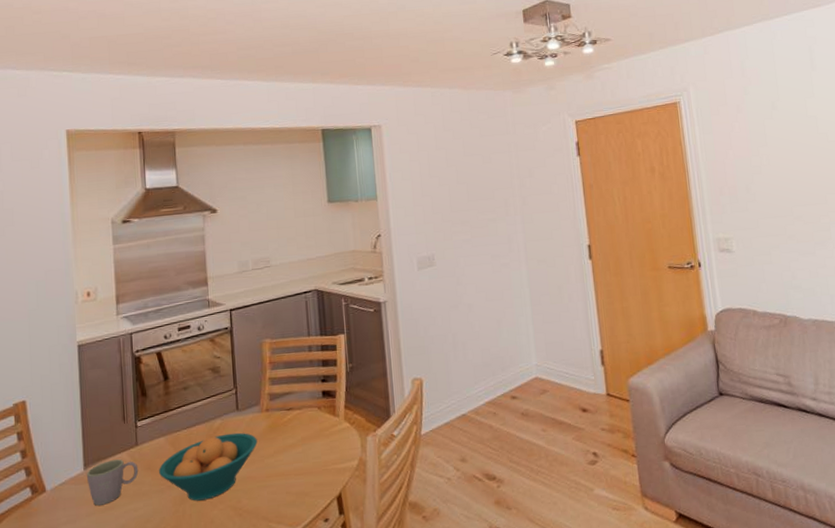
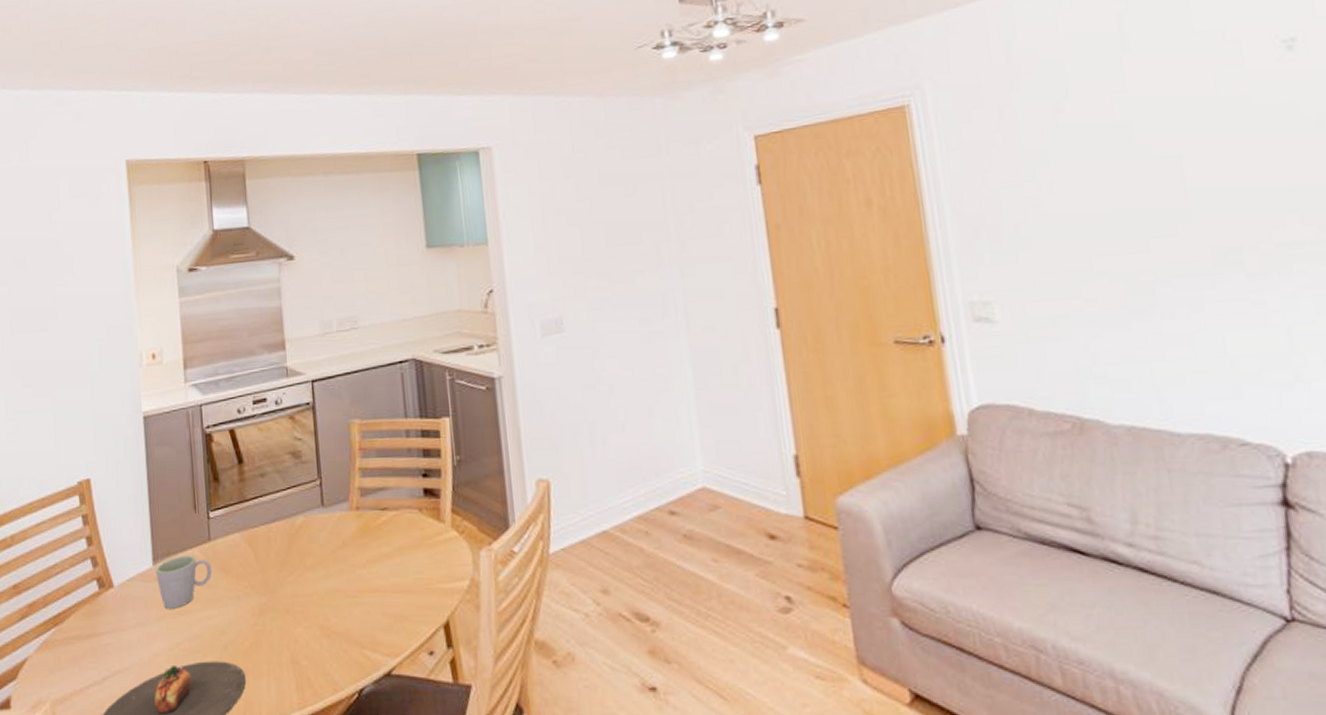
fruit bowl: present [159,432,258,501] -> none [235,533,347,614]

